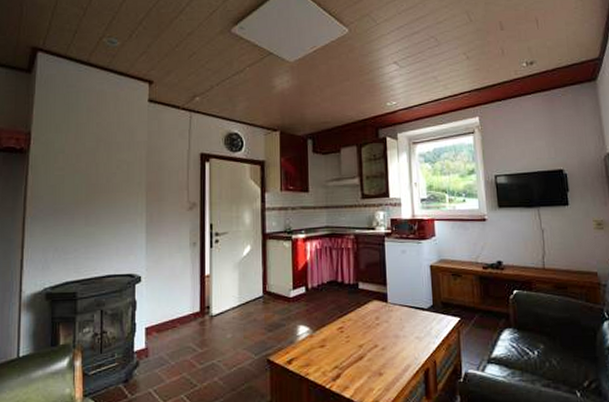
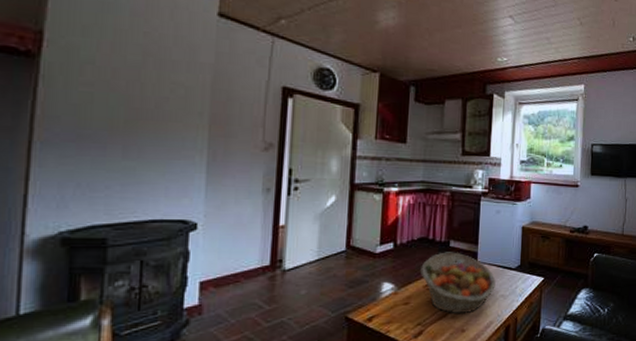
fruit basket: none [333,294,409,357] -> present [420,252,496,314]

